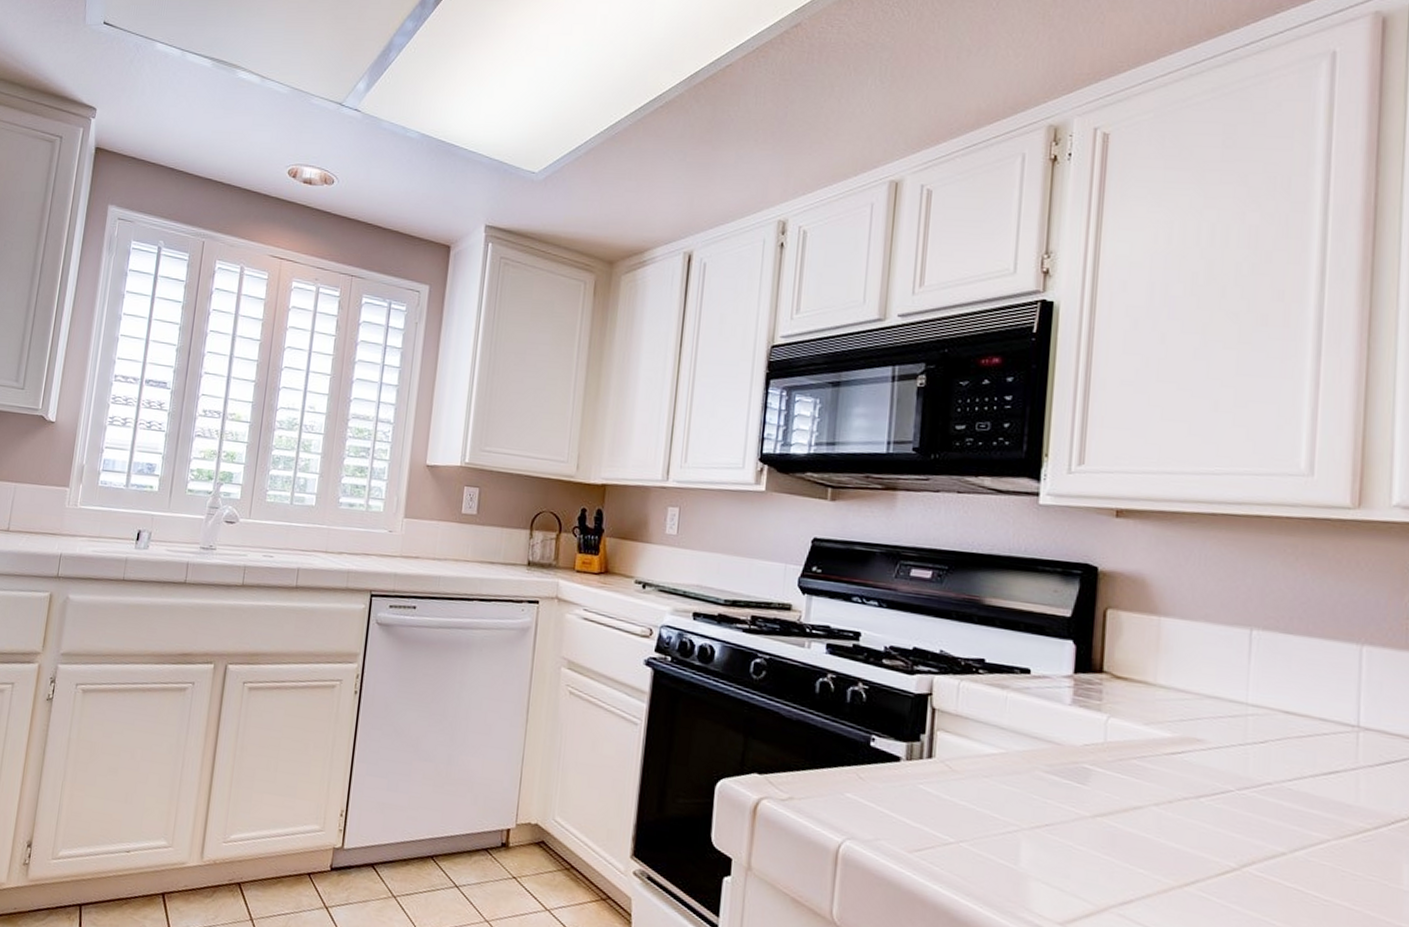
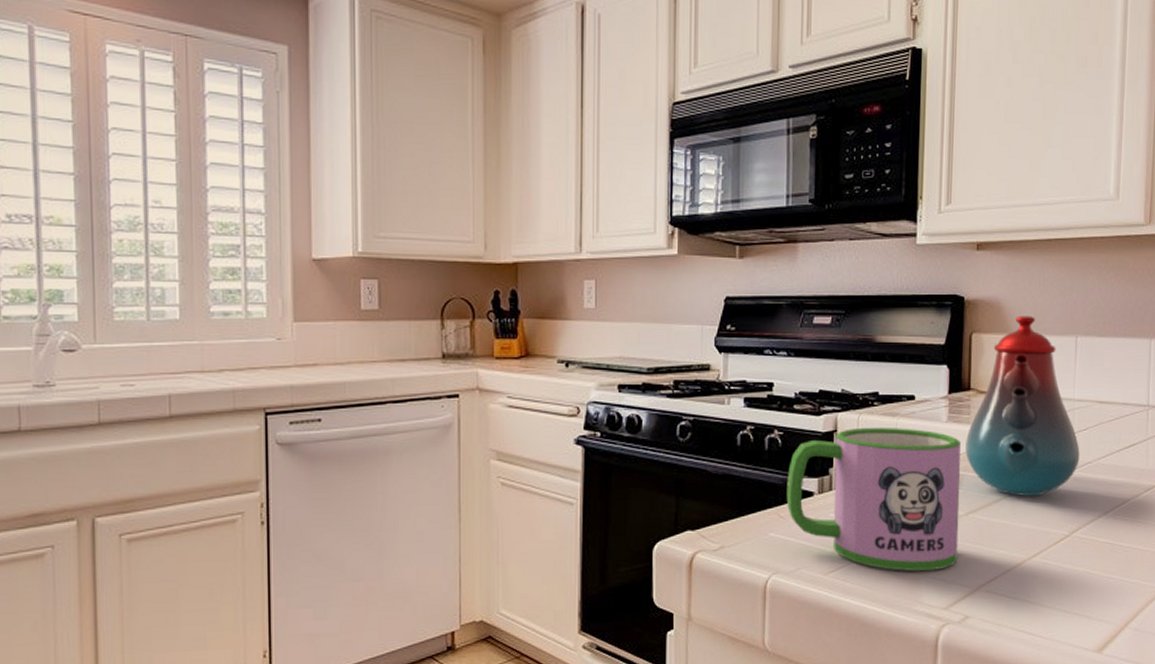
mug: none [867,694,1088,876] -> present [786,427,961,571]
teakettle: none [1094,596,1255,813] -> present [965,315,1080,496]

